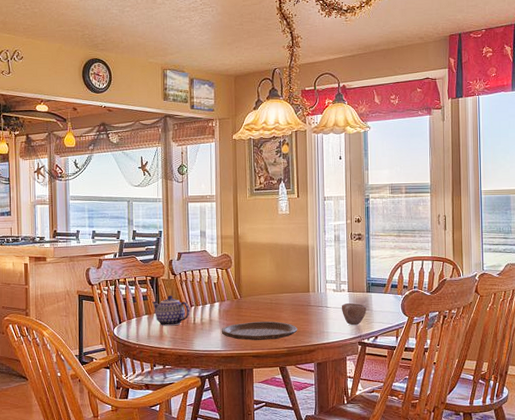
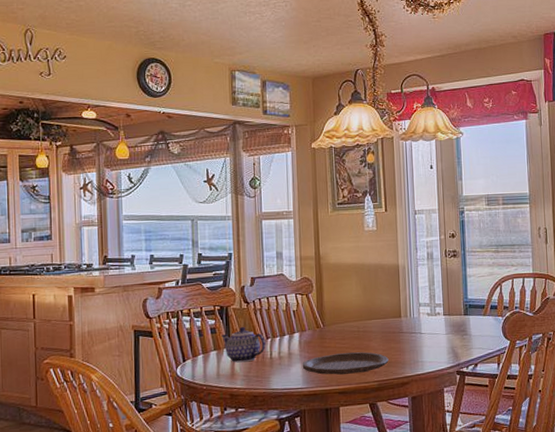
cup: present [341,303,367,326] -> none [436,327,465,353]

